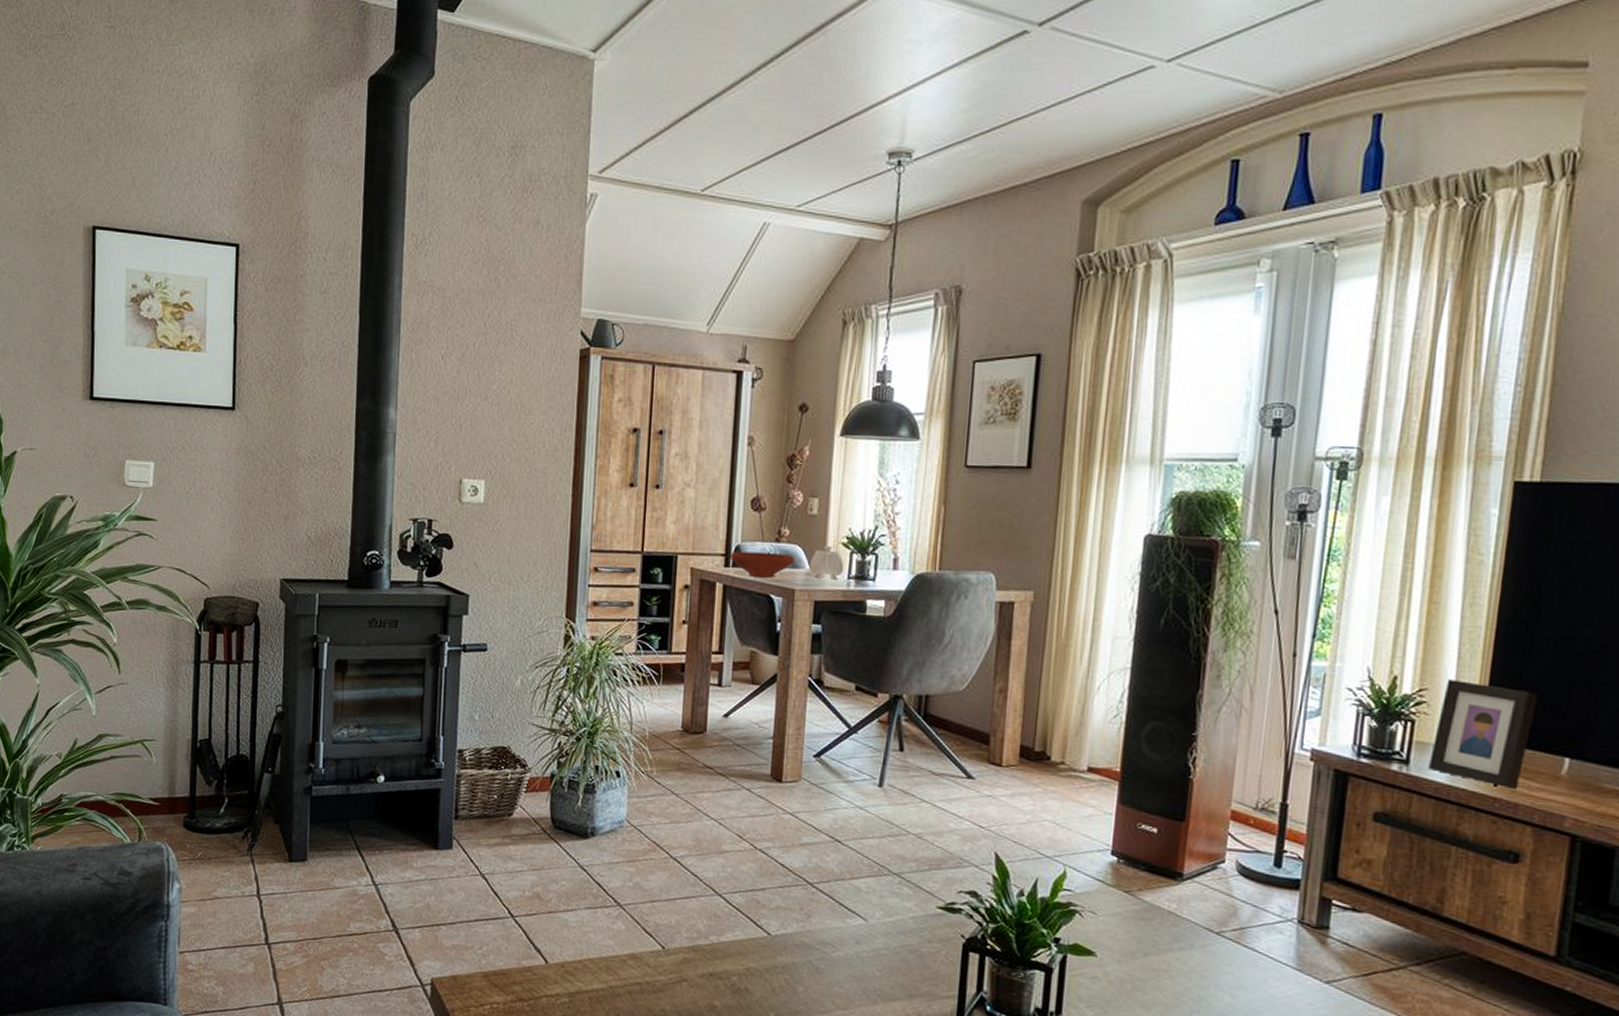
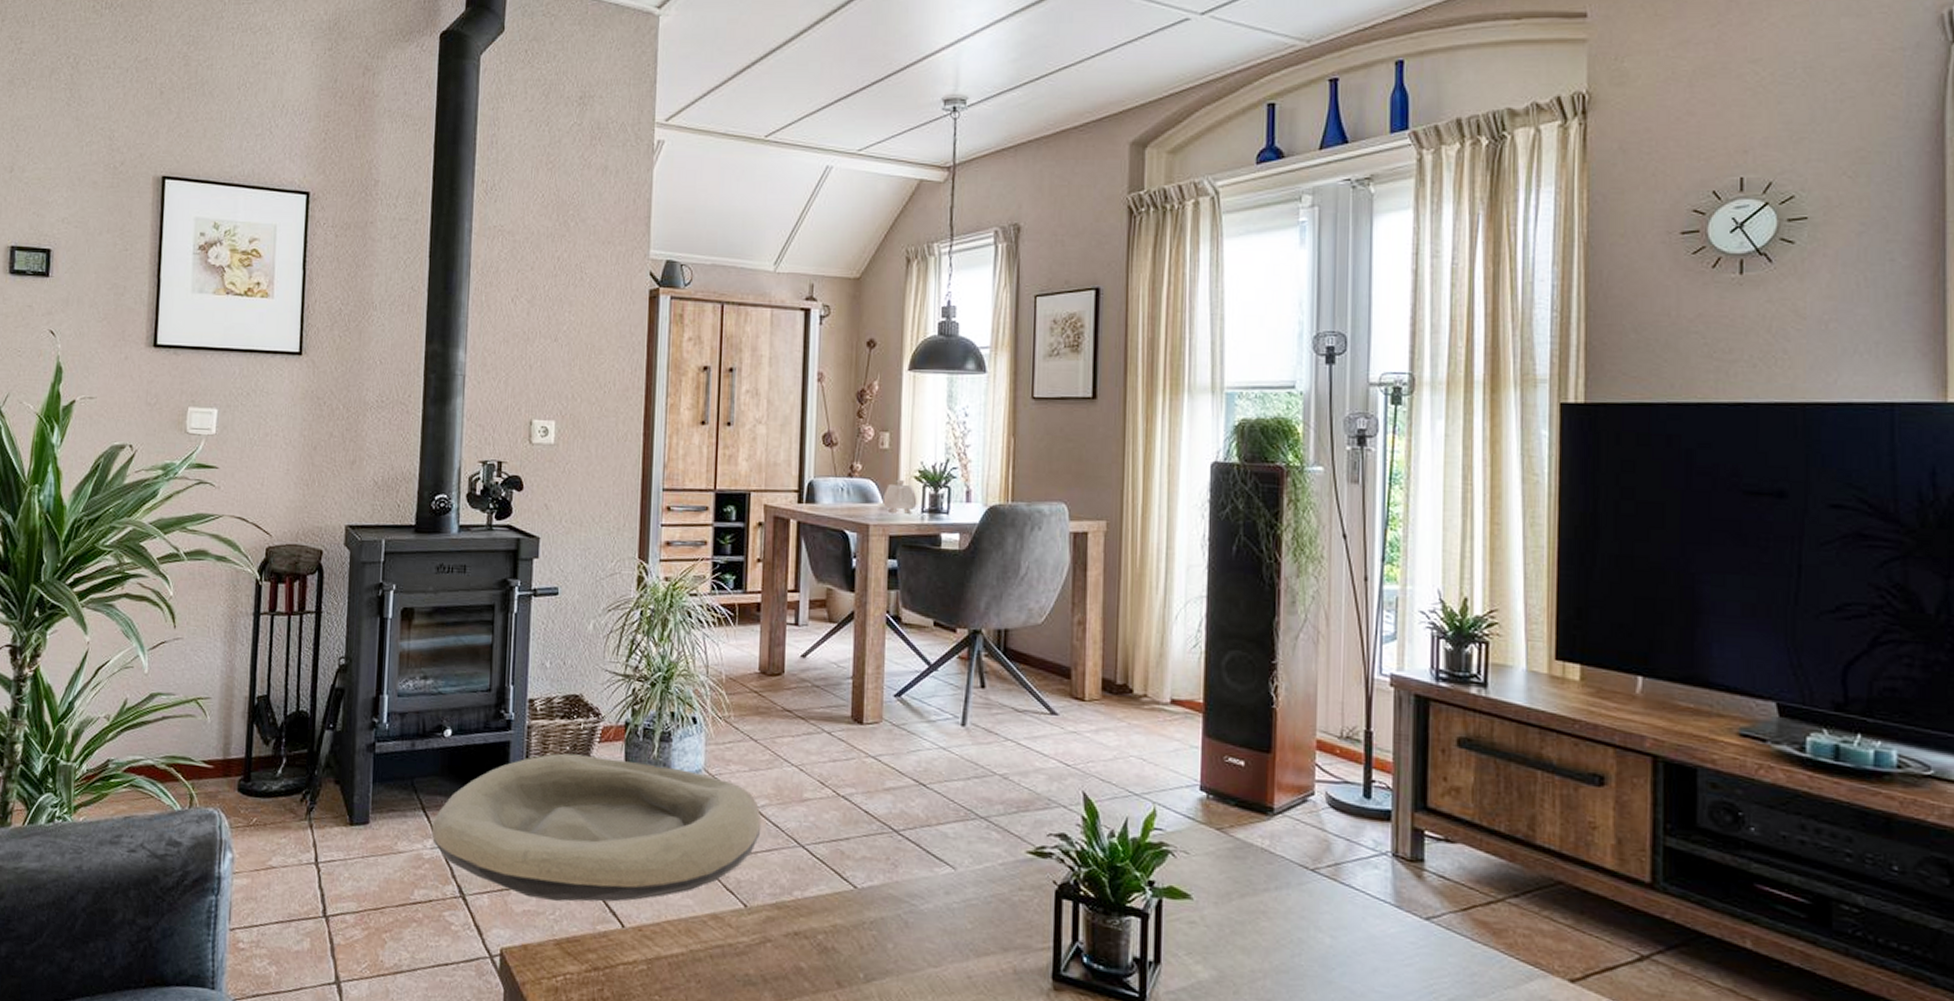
dog bed: none [366,801,681,940] -> present [431,753,762,902]
bowl: present [731,551,794,578] -> none [804,487,867,514]
picture frame: present [1429,679,1538,790] -> none [1507,600,1605,711]

